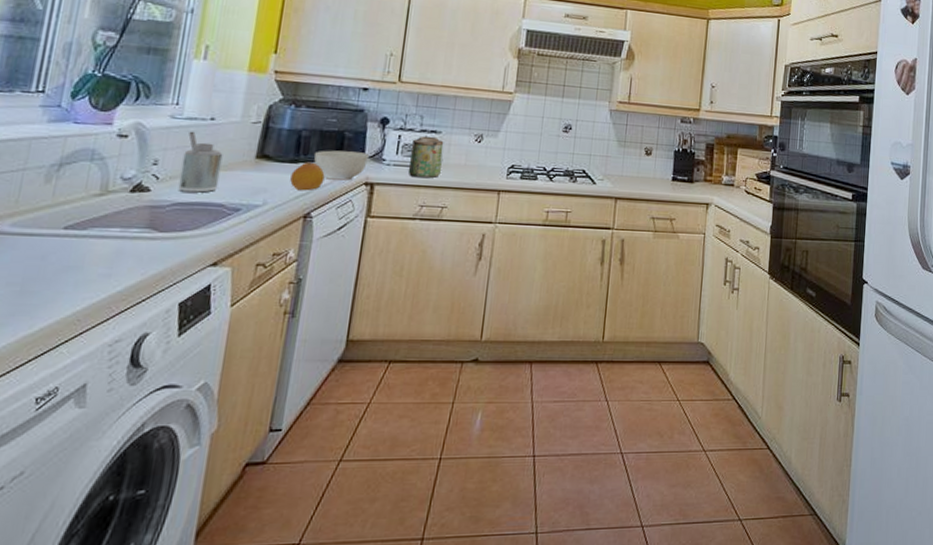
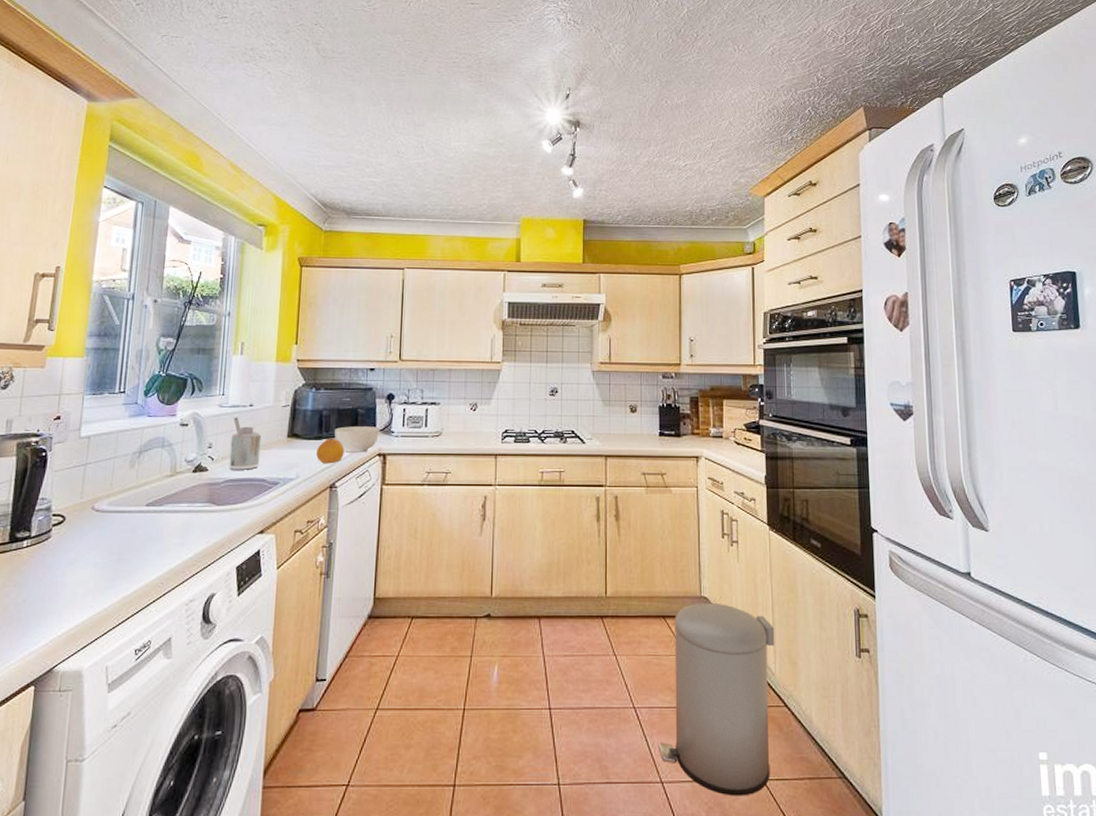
canister: present [408,136,444,179] -> none [414,408,443,447]
pedal bin: none [641,348,765,537] -> present [658,602,775,796]

